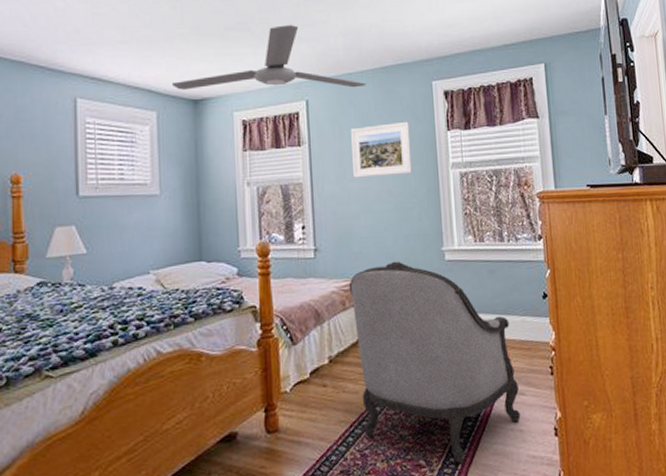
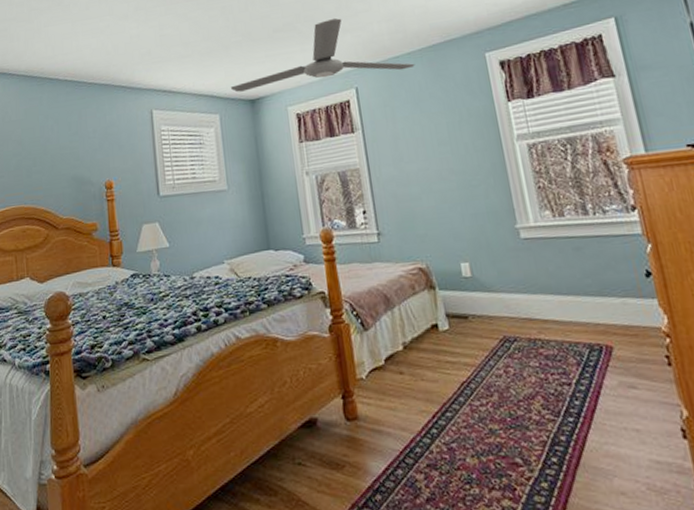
armchair: present [348,261,521,463] -> none [416,241,635,464]
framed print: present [351,121,412,178] -> none [403,96,473,160]

